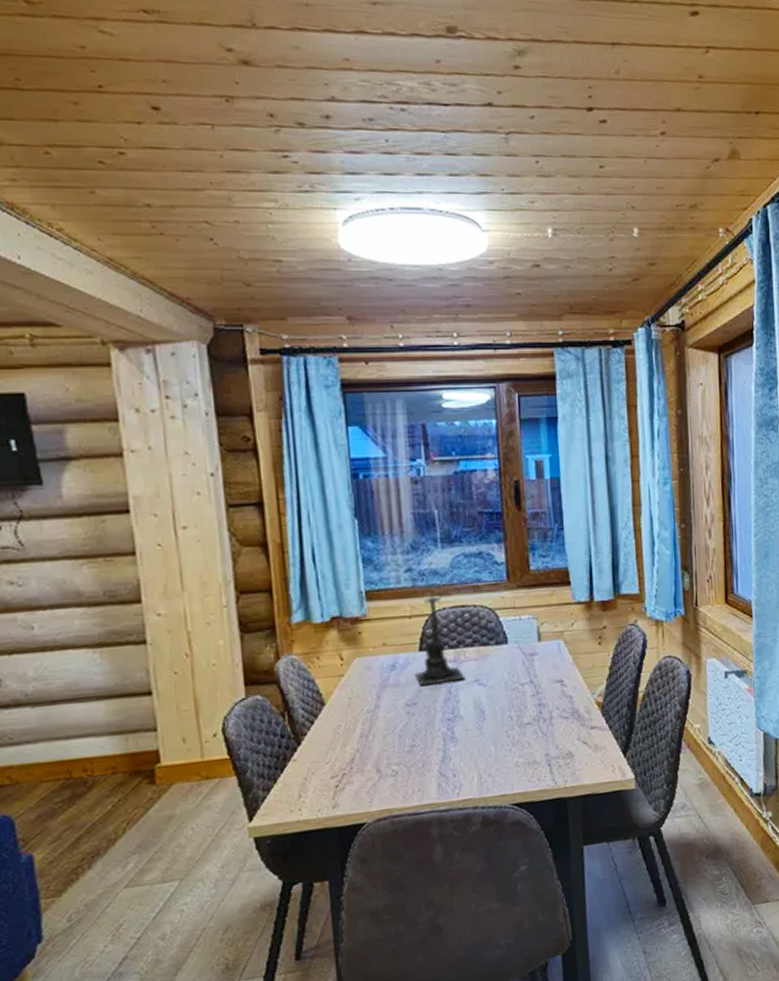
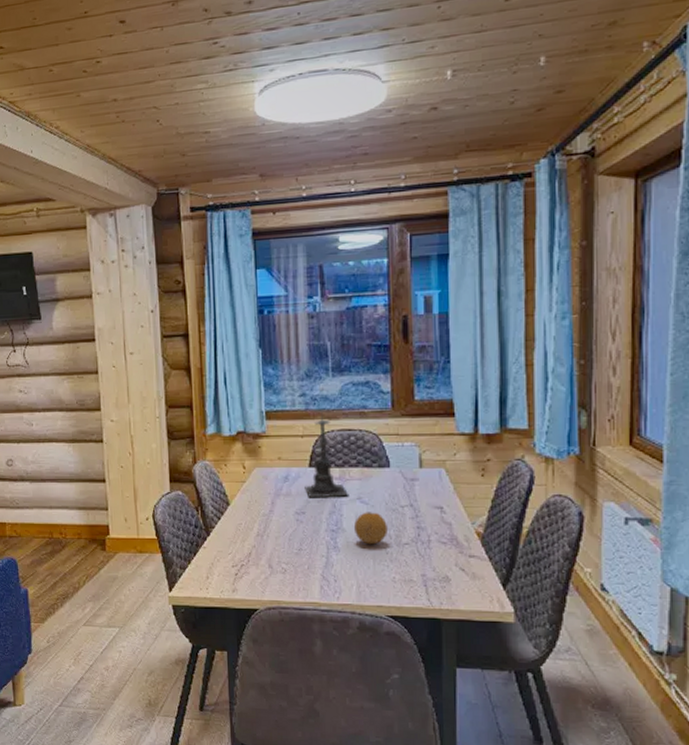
fruit: none [471,693,508,730] -> present [353,512,388,545]

